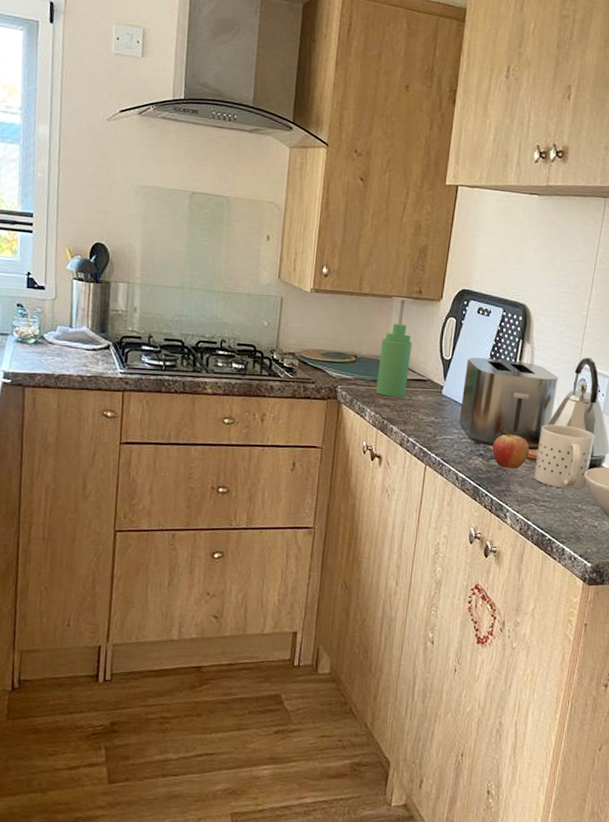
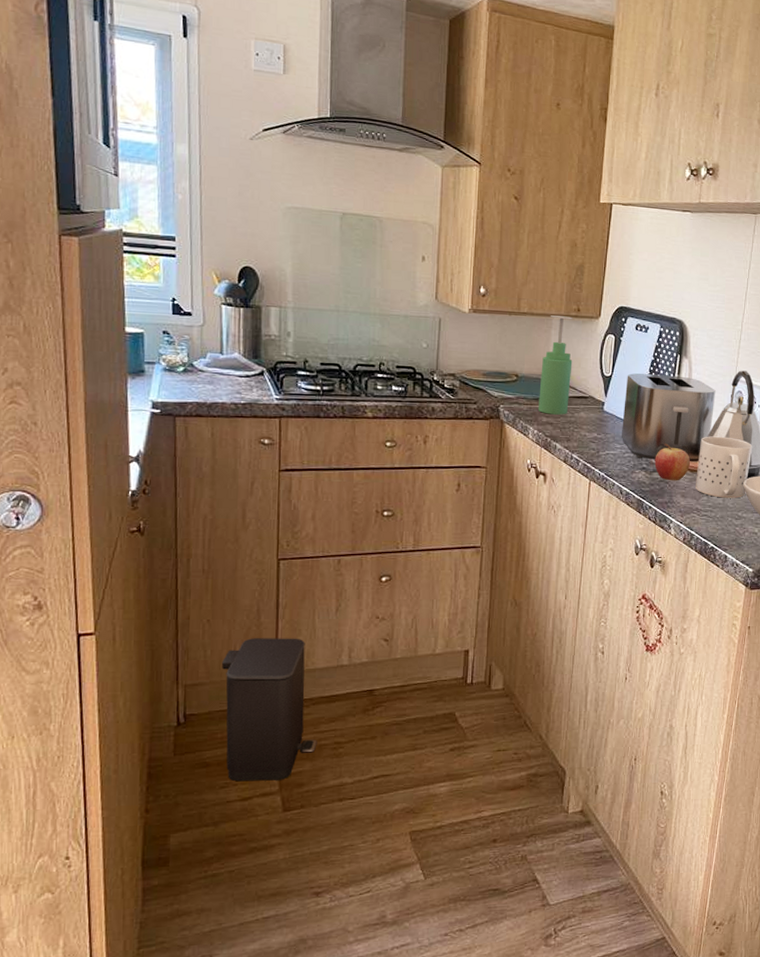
pedal bin: none [56,608,145,752] -> present [222,638,317,782]

